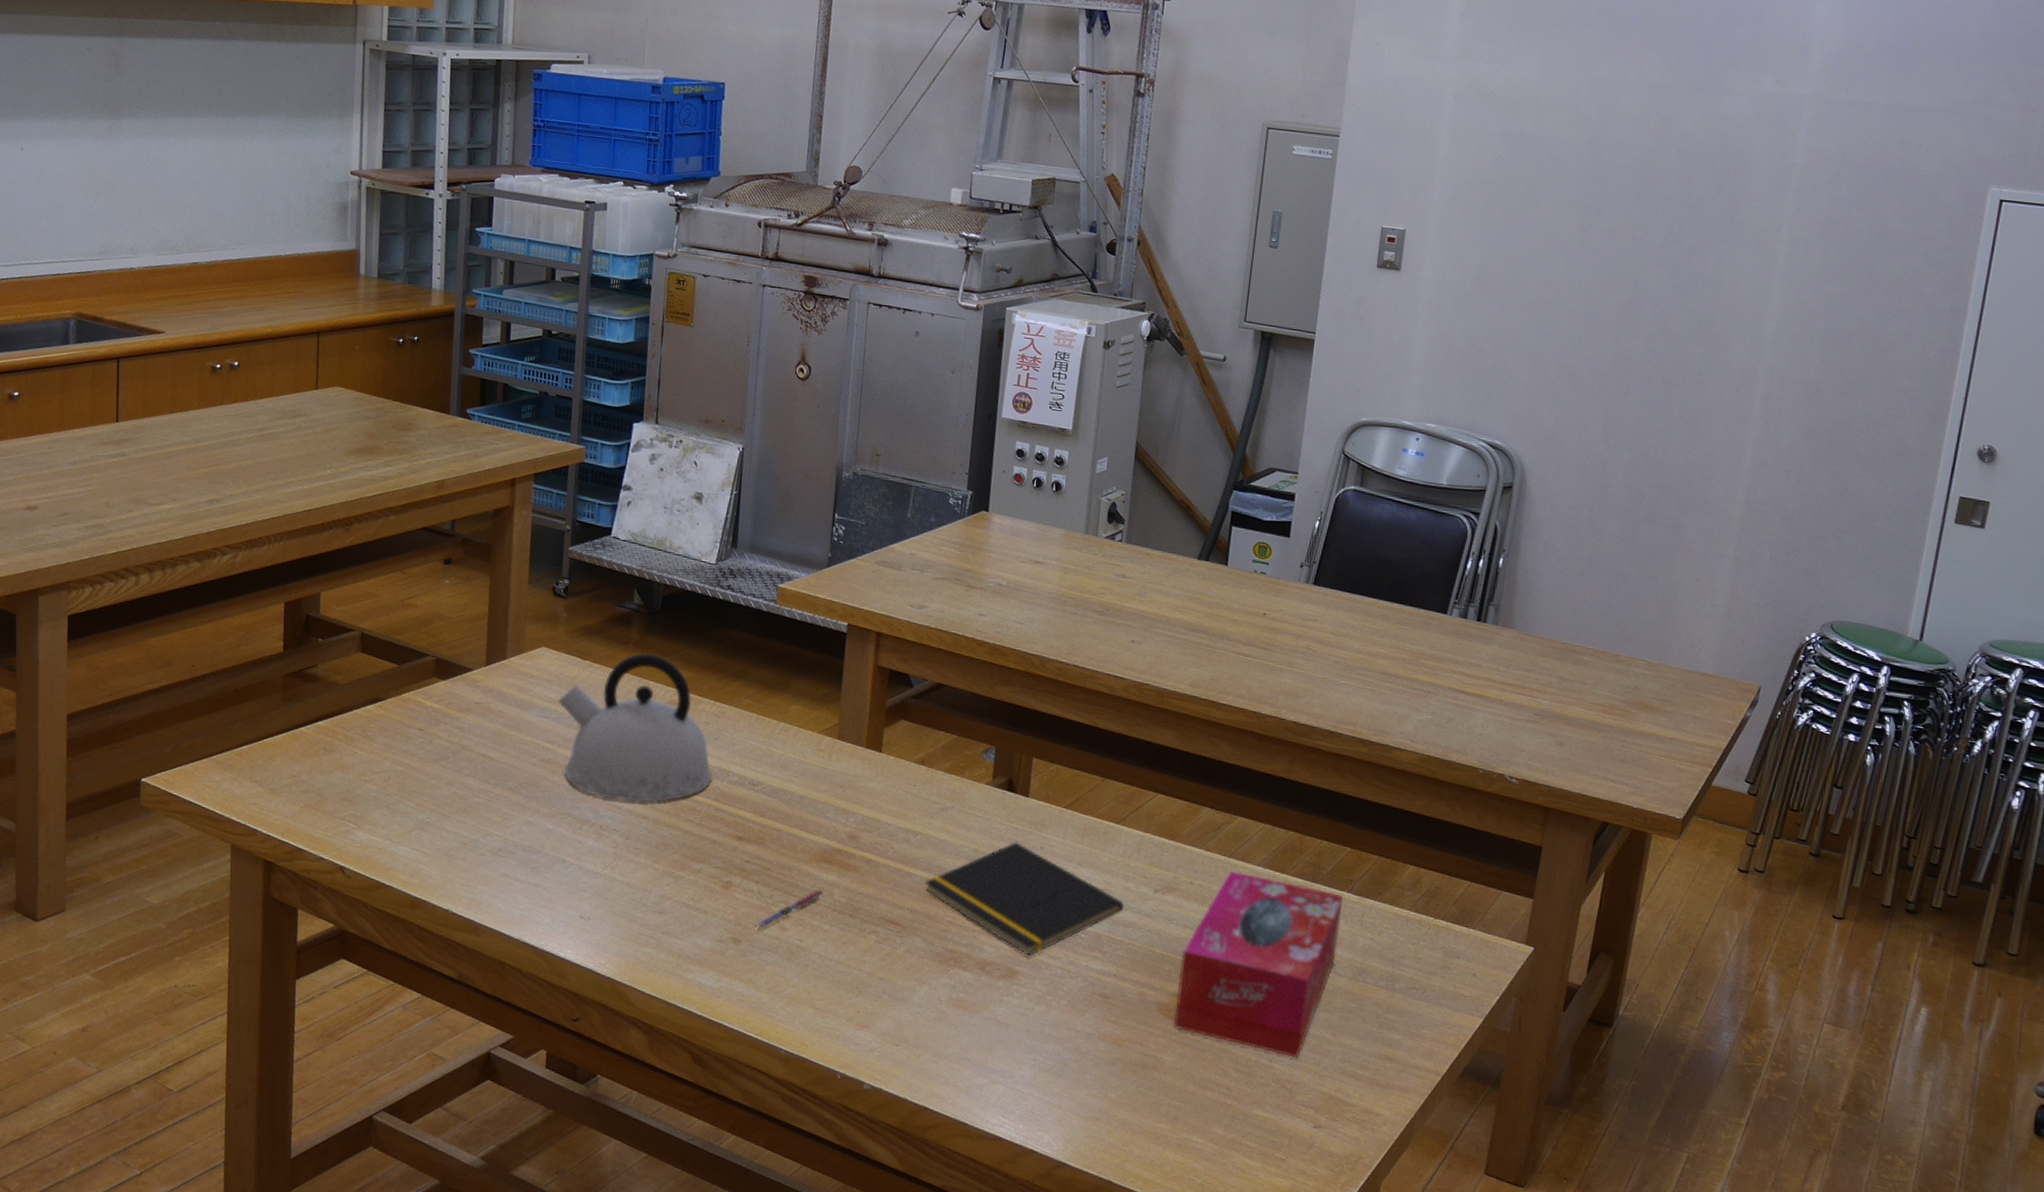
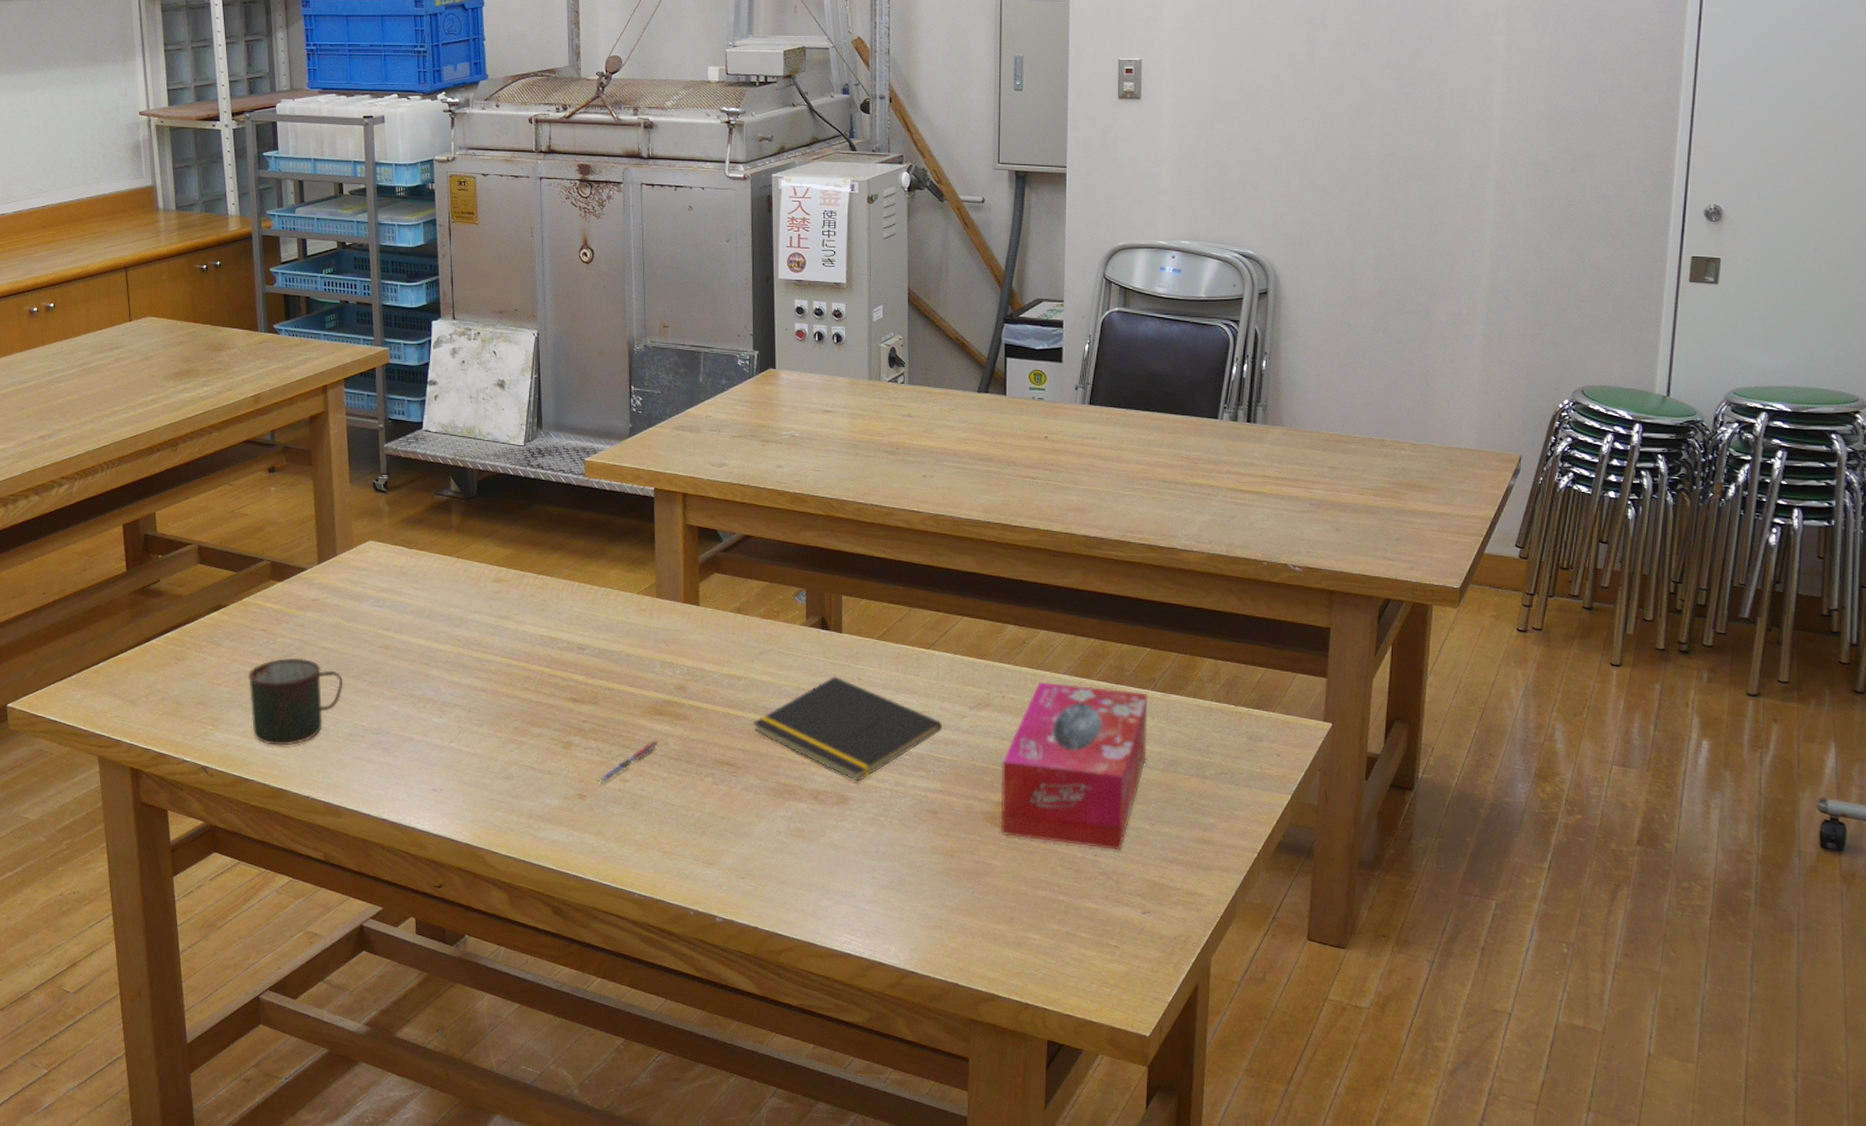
mug: none [396,761,499,854] -> present [248,658,344,746]
kettle: present [558,653,713,803] -> none [390,536,543,677]

